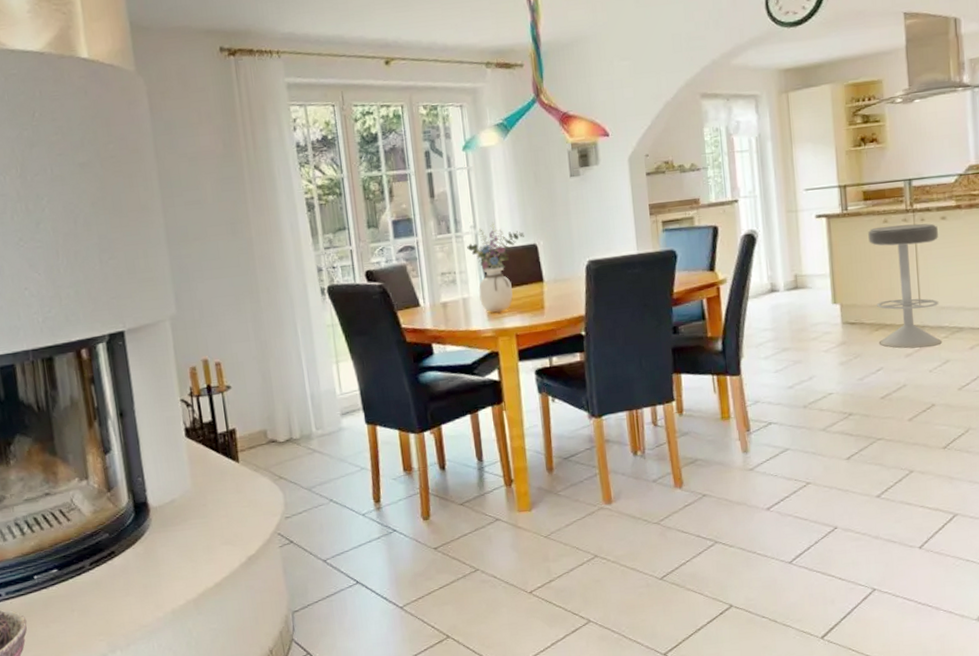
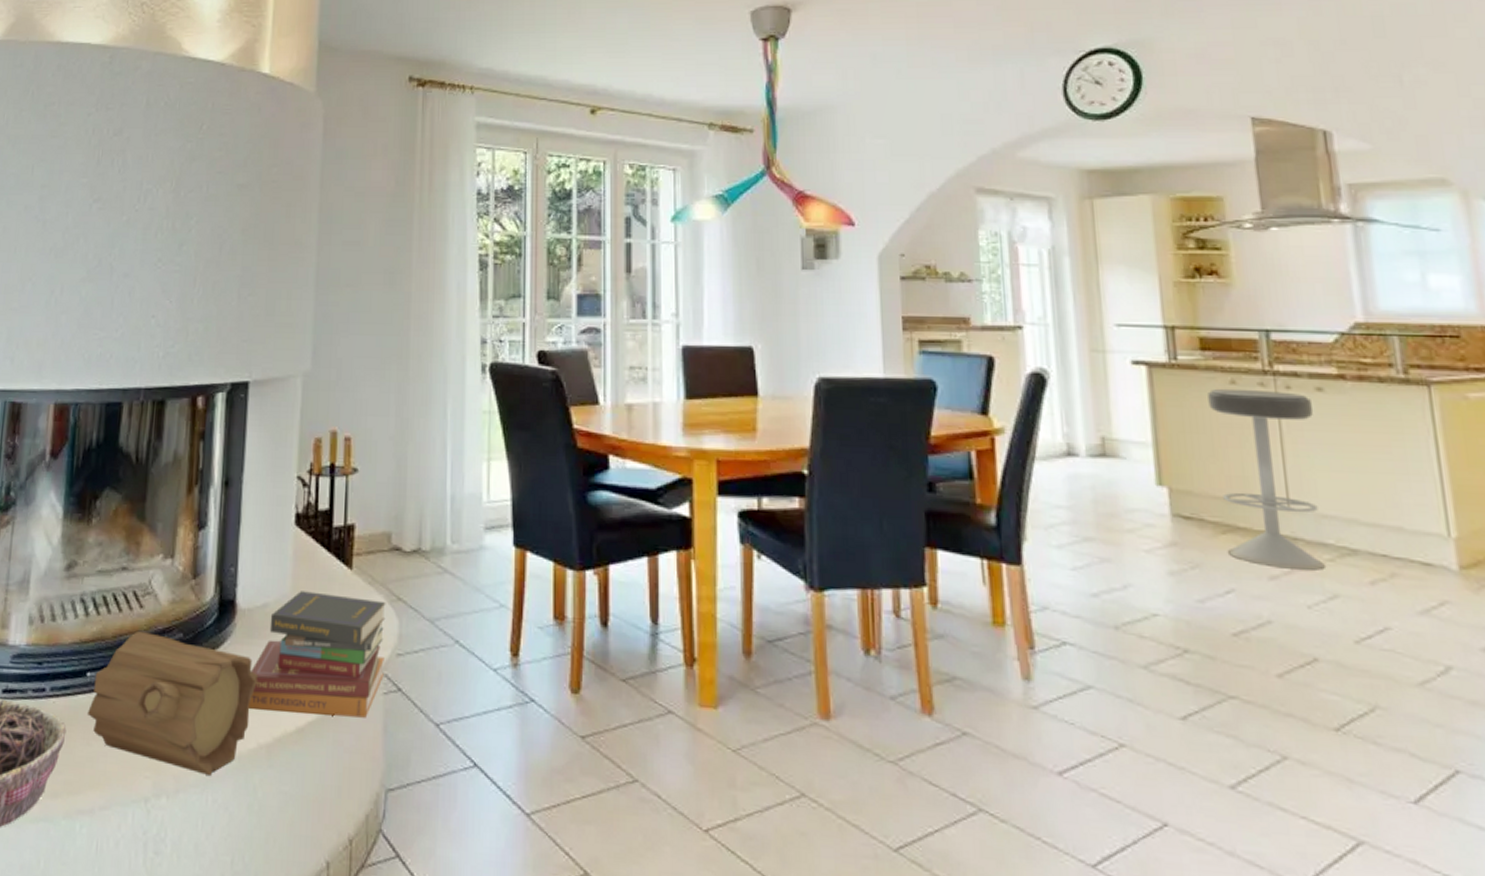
decorative log: none [41,537,178,630] -> present [87,630,259,775]
books: none [170,481,278,577] -> present [249,591,386,718]
bouquet: present [467,222,524,313] -> none [665,312,738,427]

